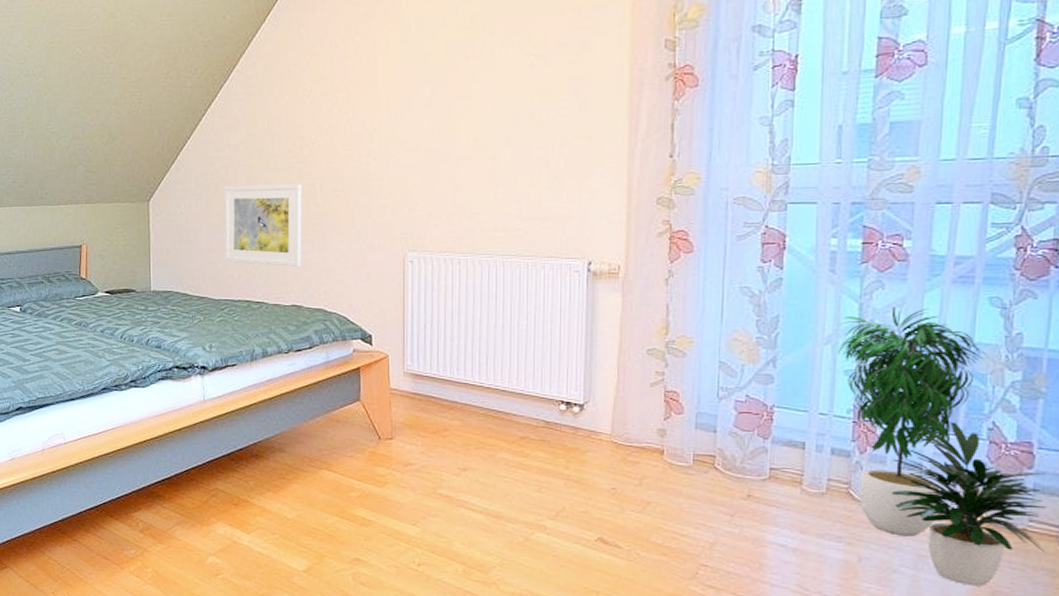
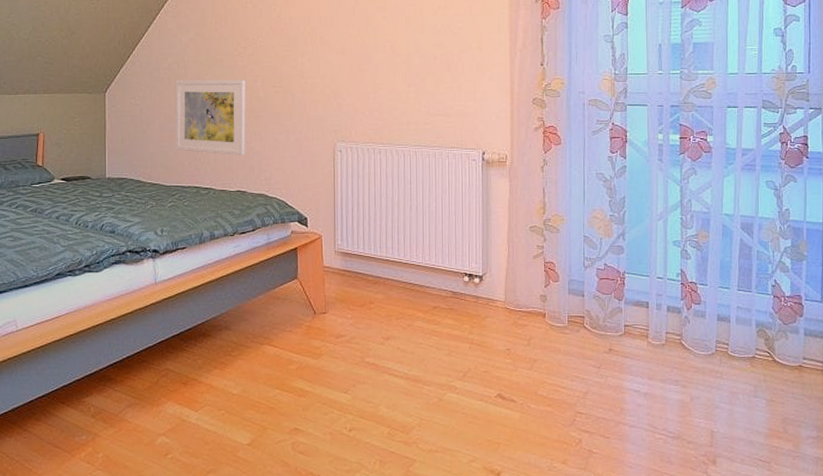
potted plant: present [838,305,1047,587] -> none [668,187,816,415]

